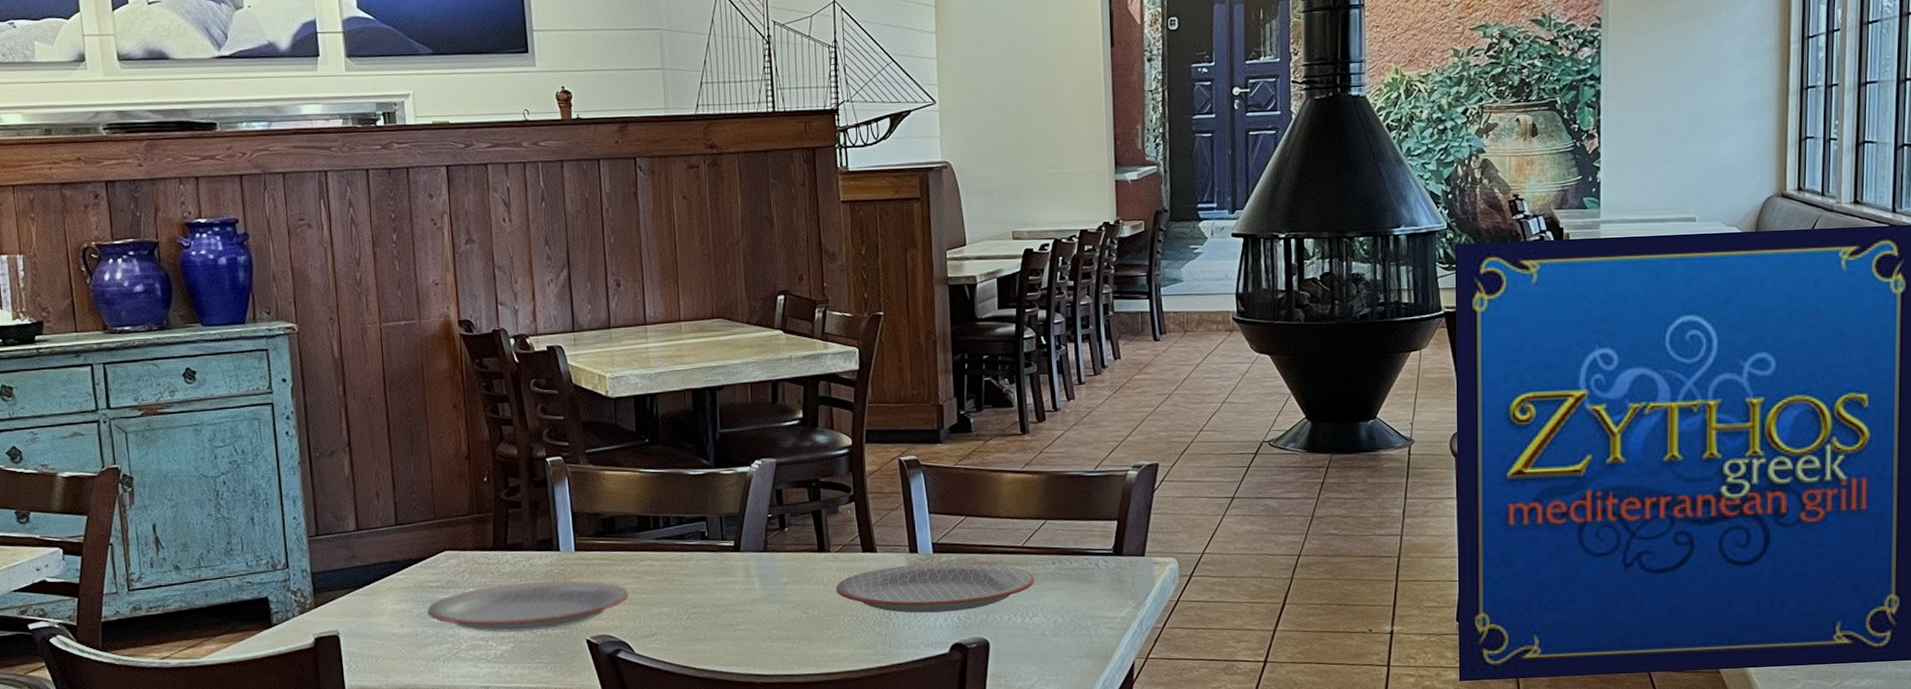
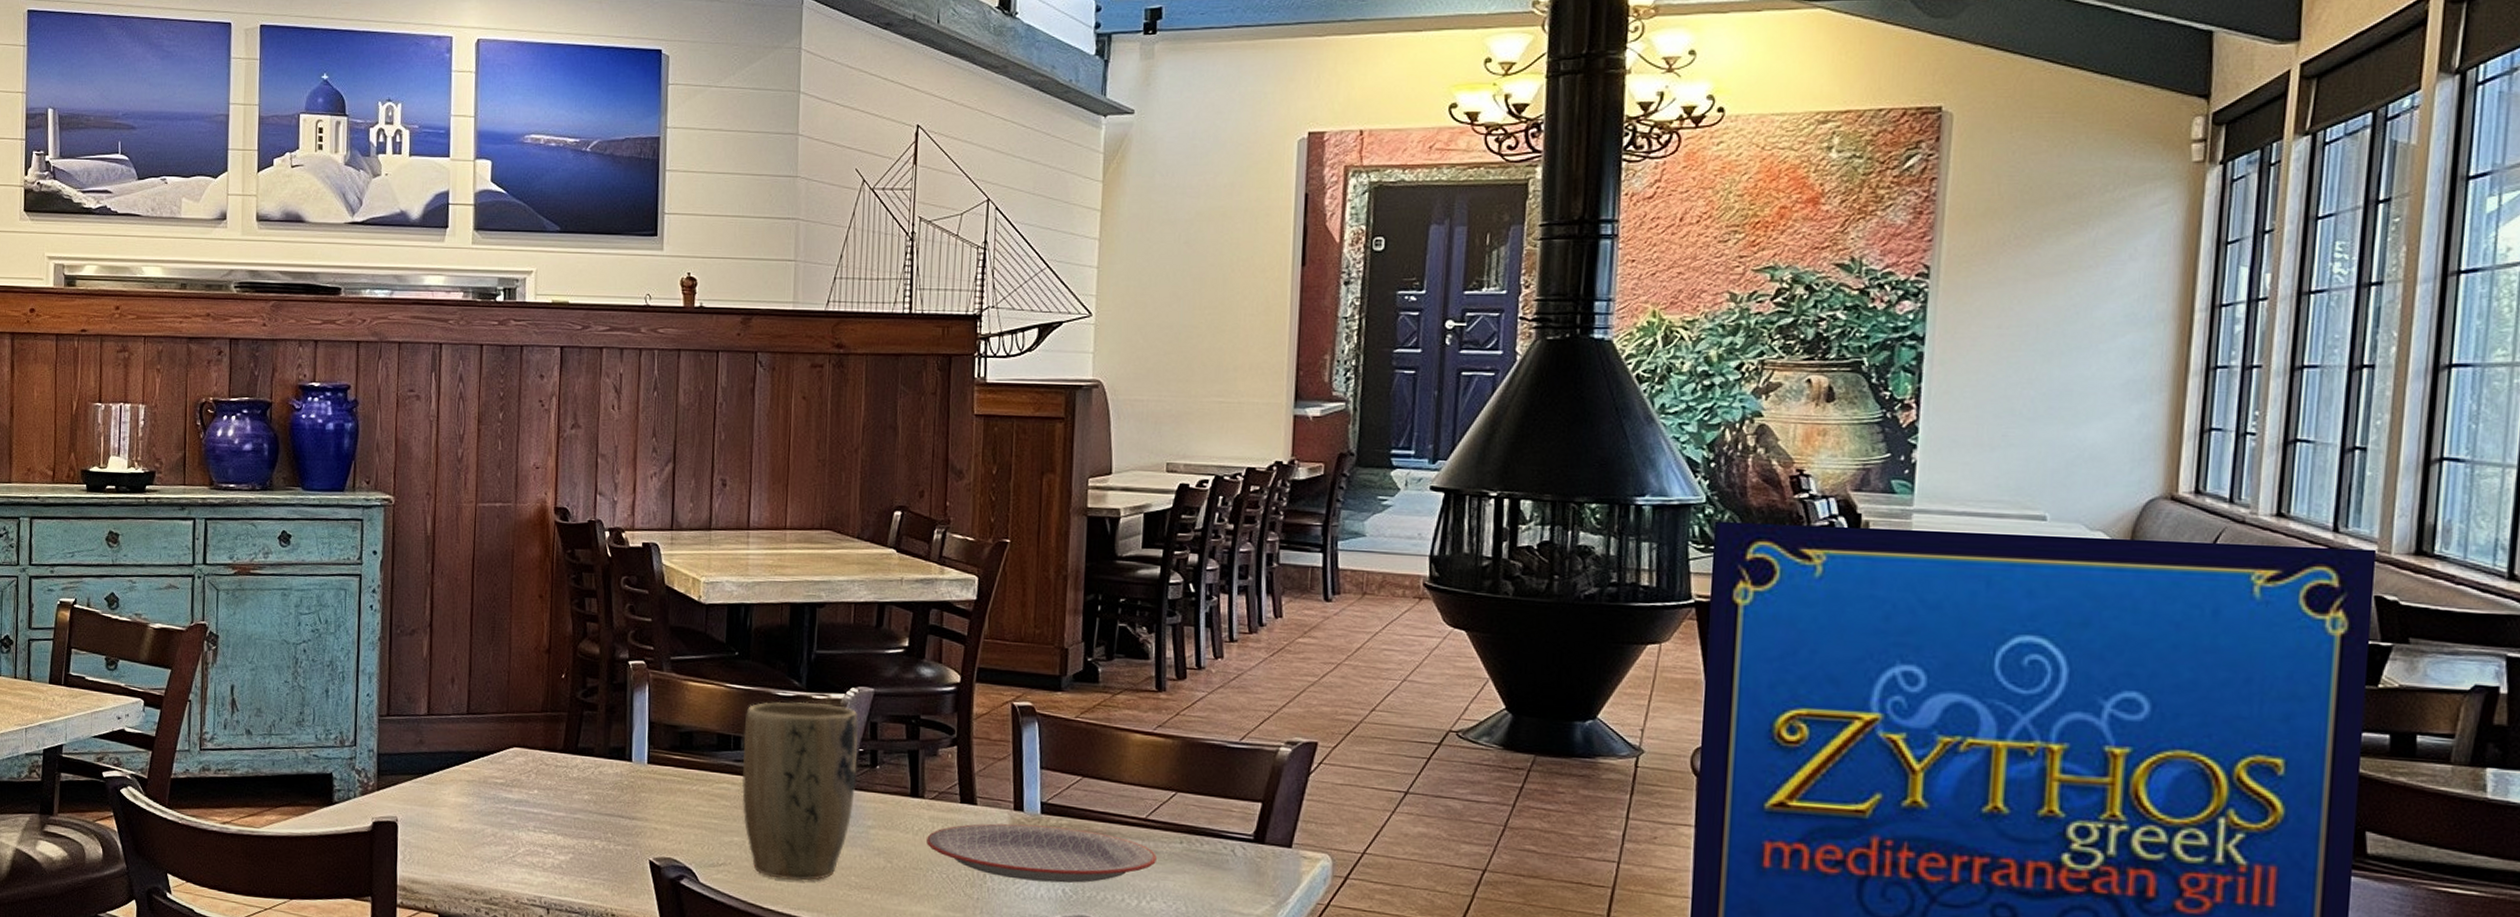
plate: present [427,580,629,633] -> none [488,790,699,844]
plant pot: none [661,477,769,641] -> present [741,701,859,881]

